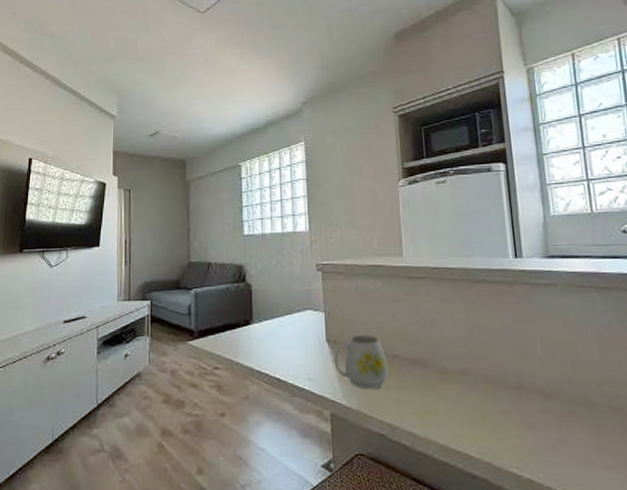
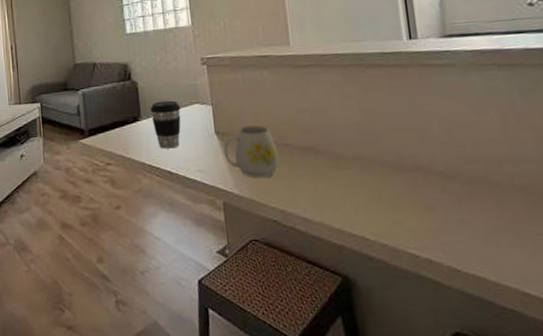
coffee cup: none [262,305,293,355] -> present [150,100,181,149]

